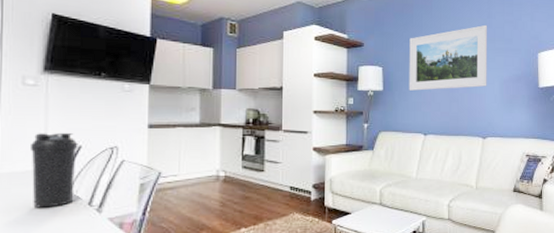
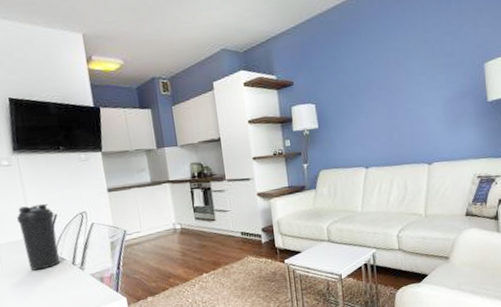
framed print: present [409,24,488,91] -> none [340,40,429,124]

